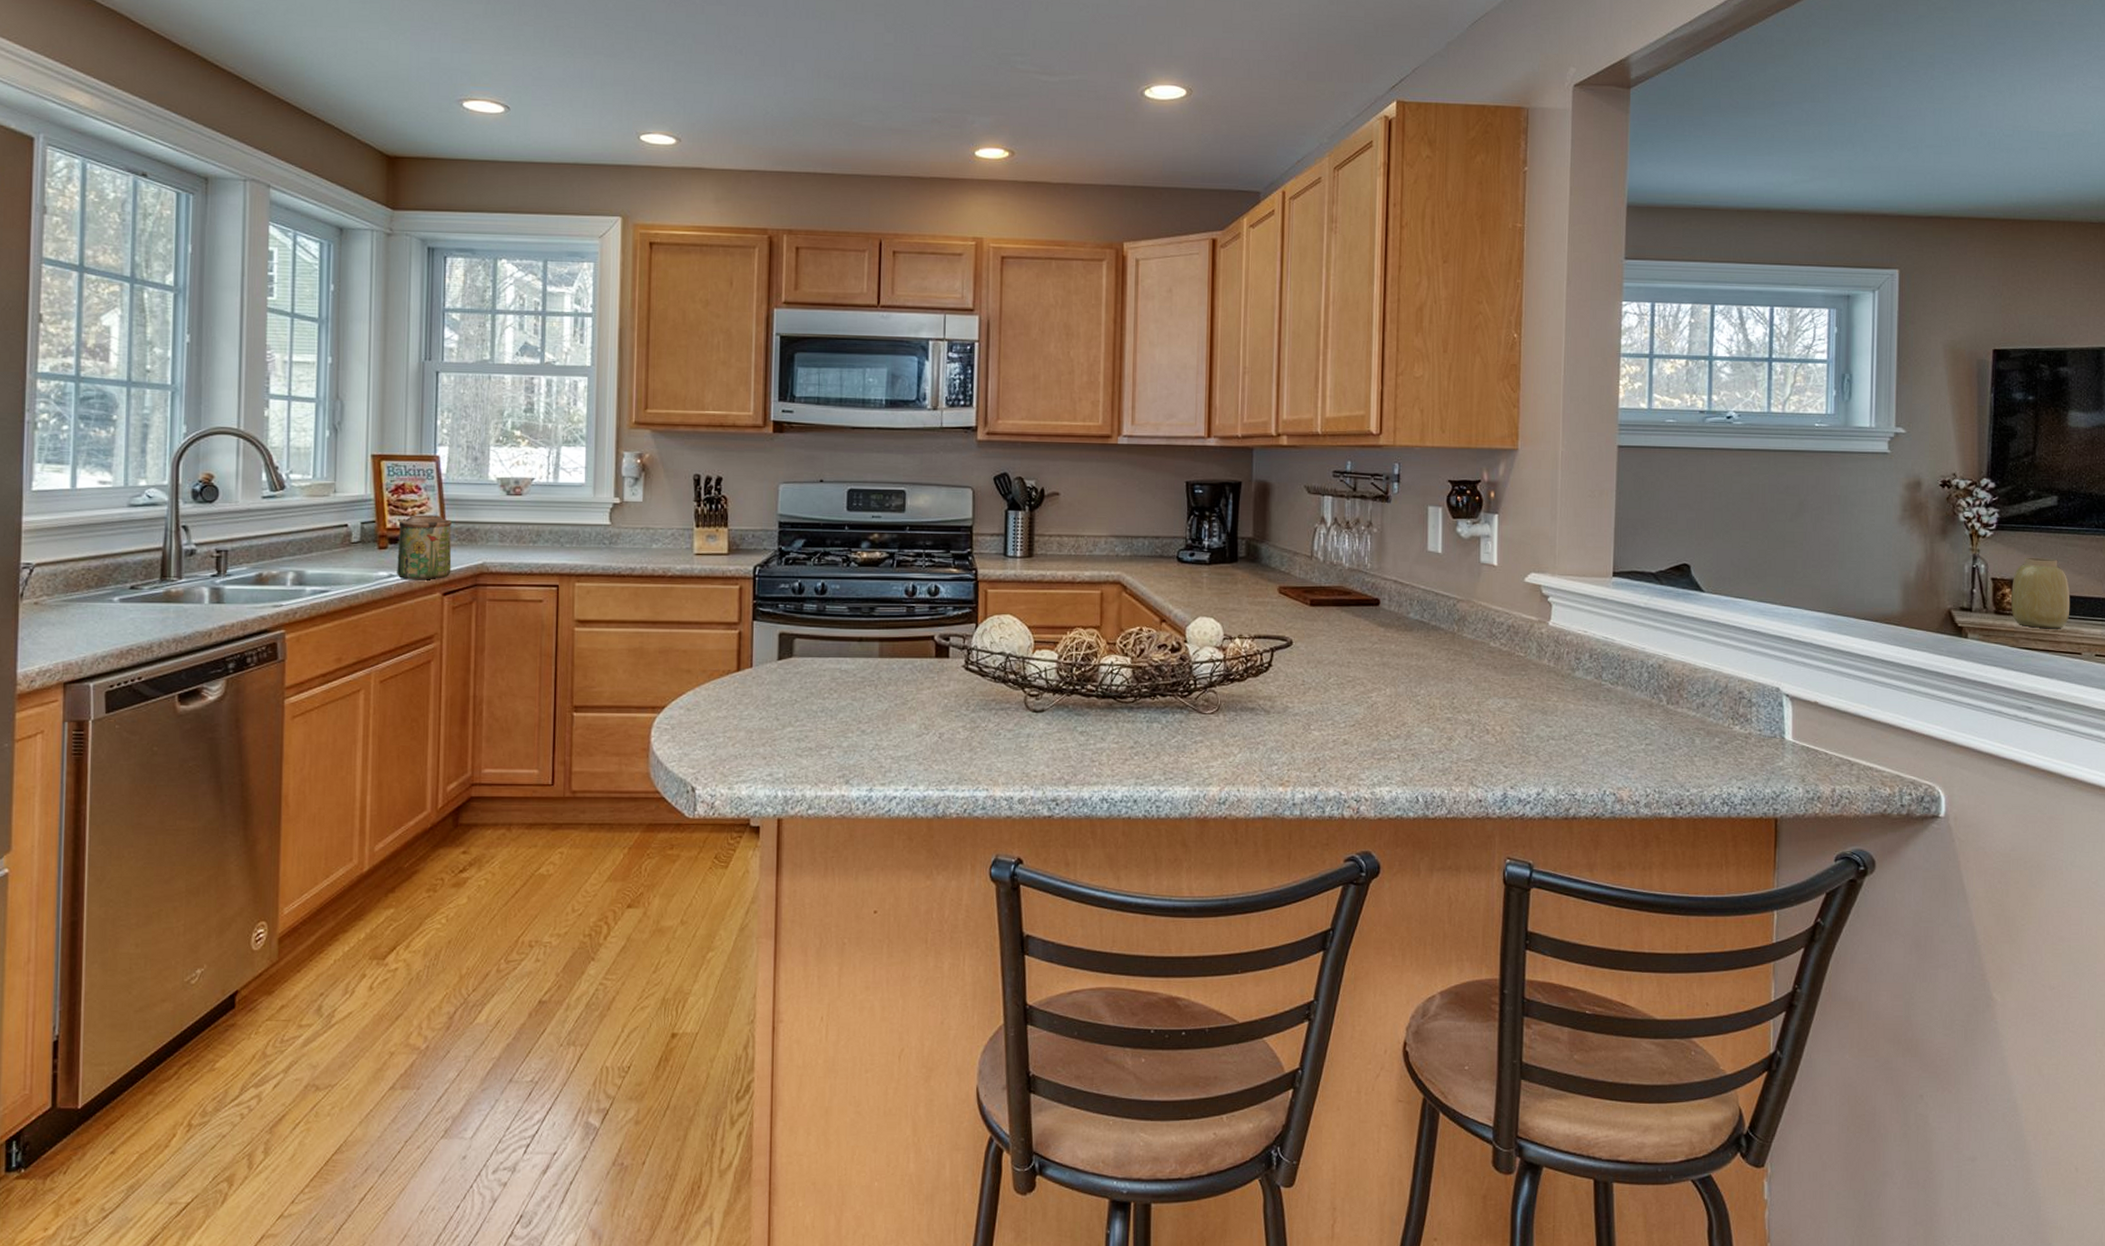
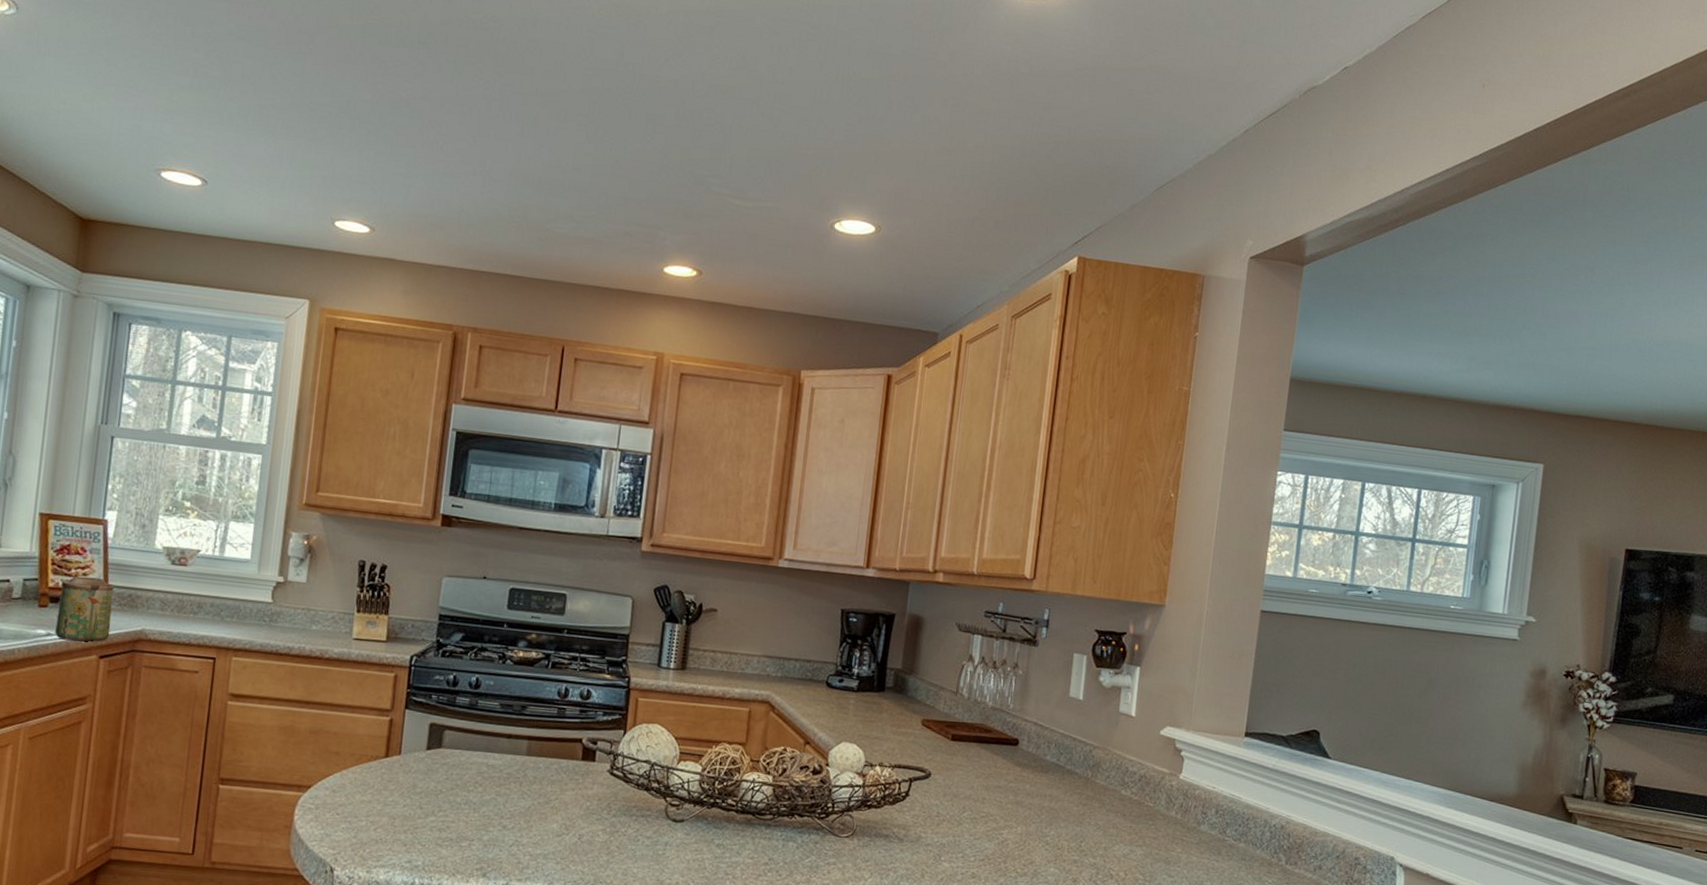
vase: present [2010,557,2070,629] -> none [1620,751,1677,823]

